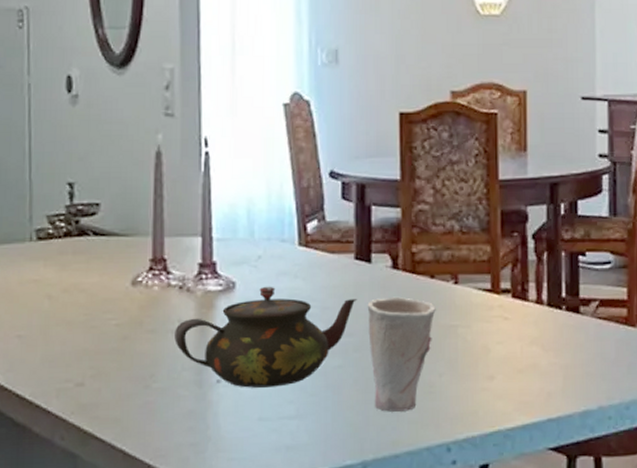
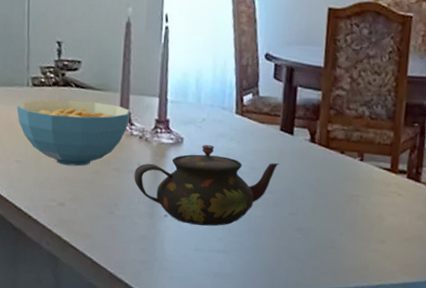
cereal bowl: none [16,251,167,334] -> present [16,99,131,167]
cup: present [367,296,436,412] -> none [285,165,343,259]

